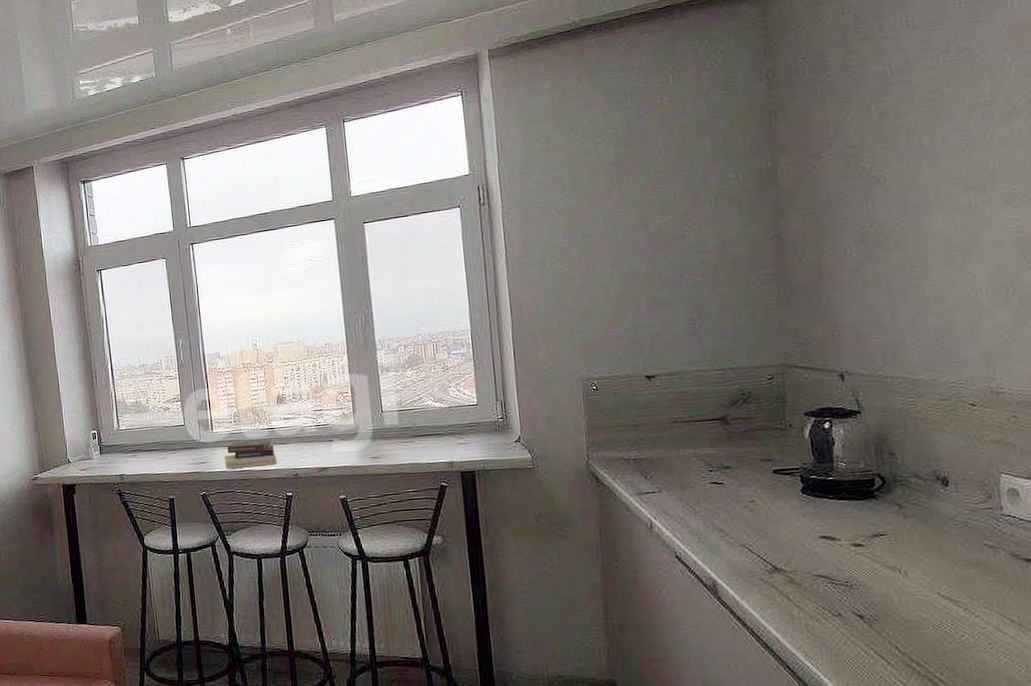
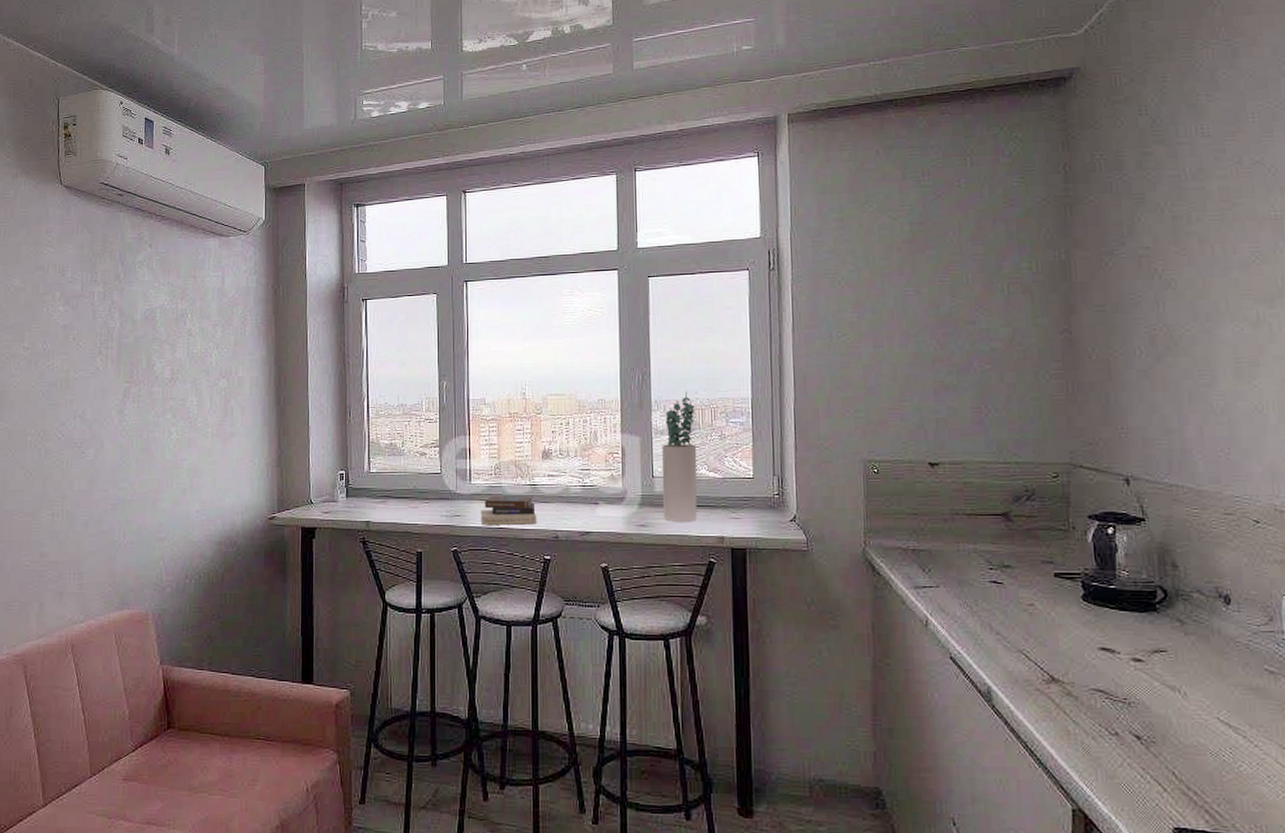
vase: none [389,328,427,453] -> present [662,391,698,523]

